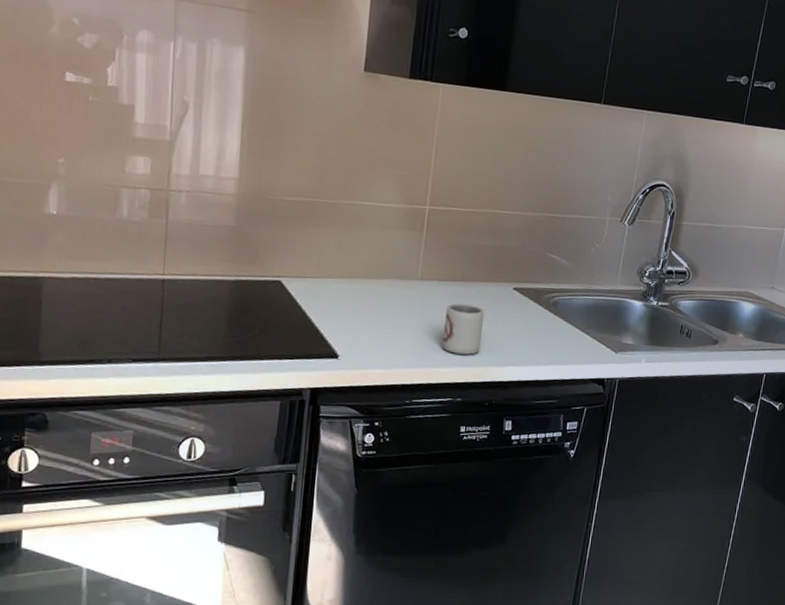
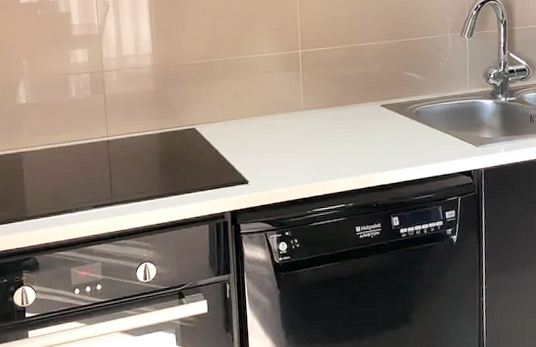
cup: present [442,303,485,355] -> none [328,124,362,167]

